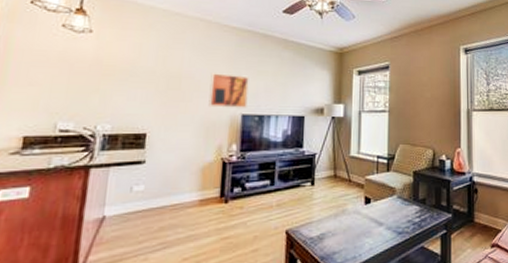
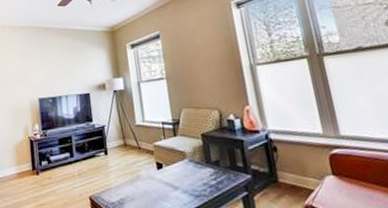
wall art: present [208,73,249,108] -> none [11,65,42,96]

